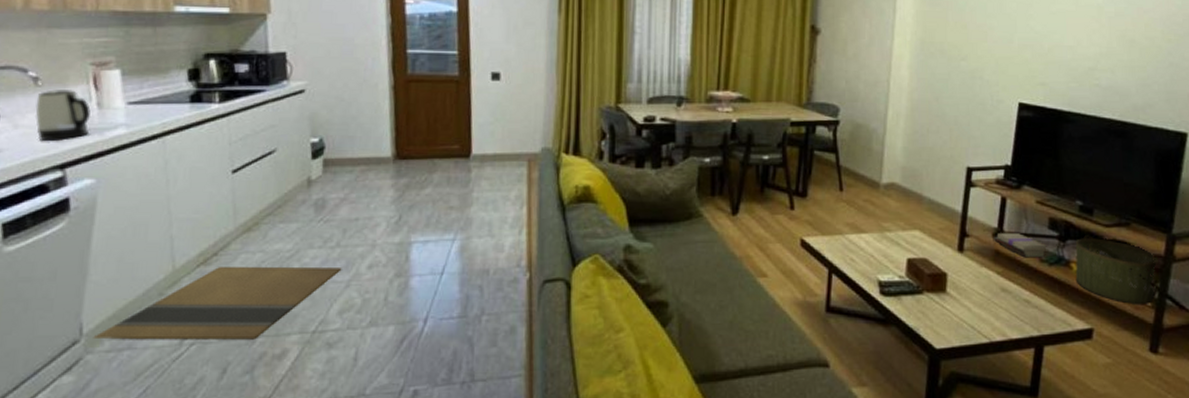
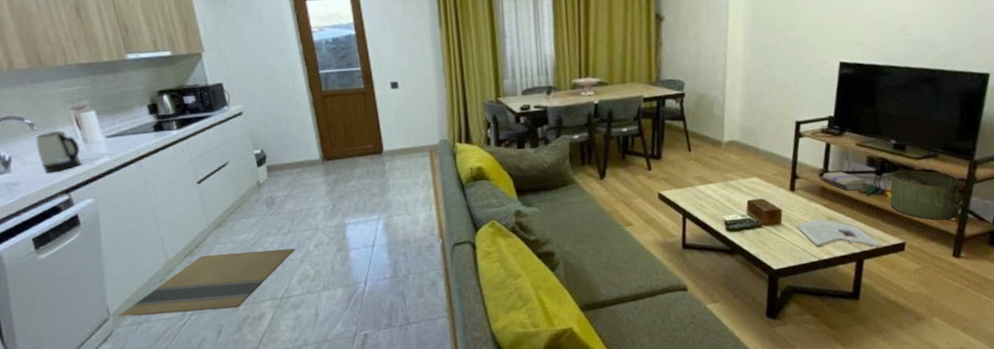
magazine: none [964,290,1067,333] -> present [797,219,883,248]

